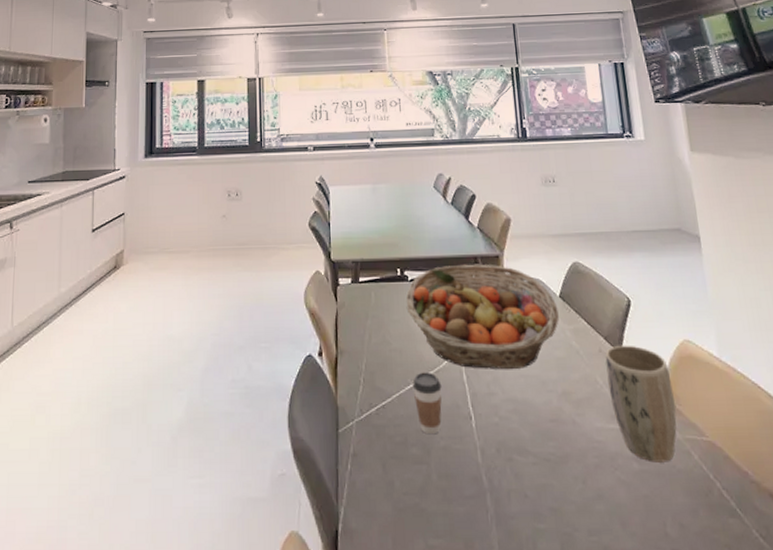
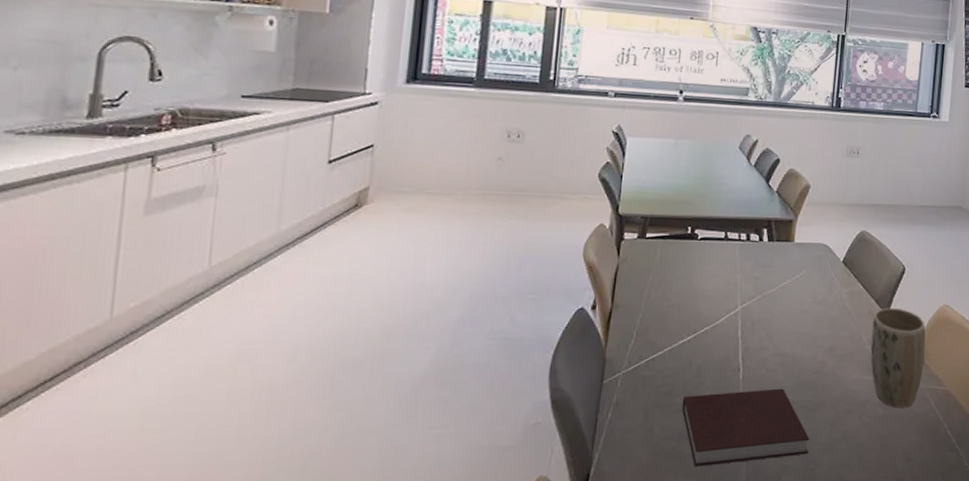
fruit basket: present [406,264,559,370] -> none [691,226,839,327]
coffee cup: present [412,372,442,435] -> none [686,327,716,385]
notebook: none [418,438,563,527] -> present [681,388,810,467]

